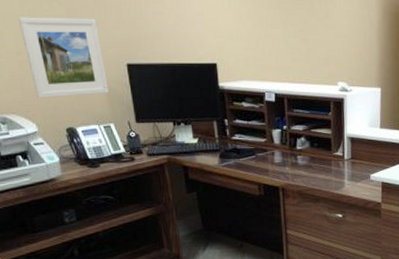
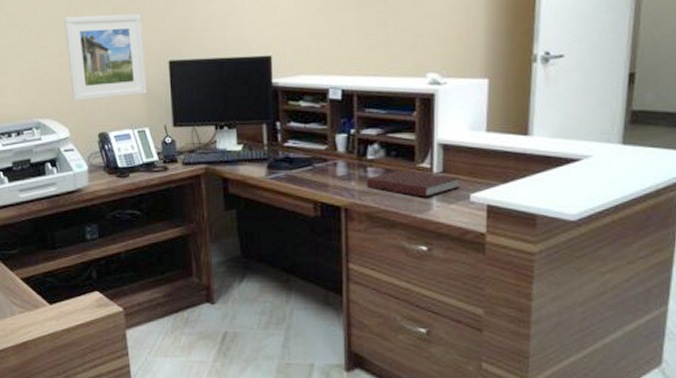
notebook: none [297,157,363,178] -> present [367,170,460,197]

